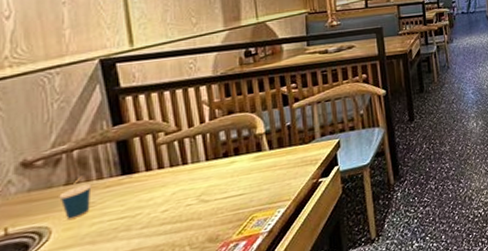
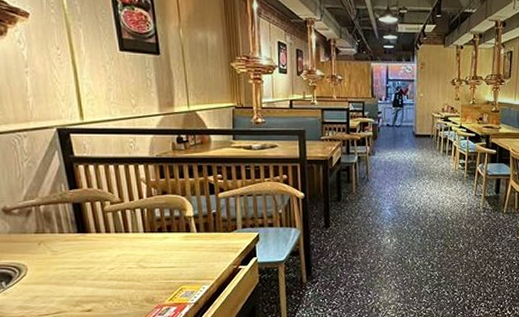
cup: present [59,175,92,220] -> none [31,227,55,262]

